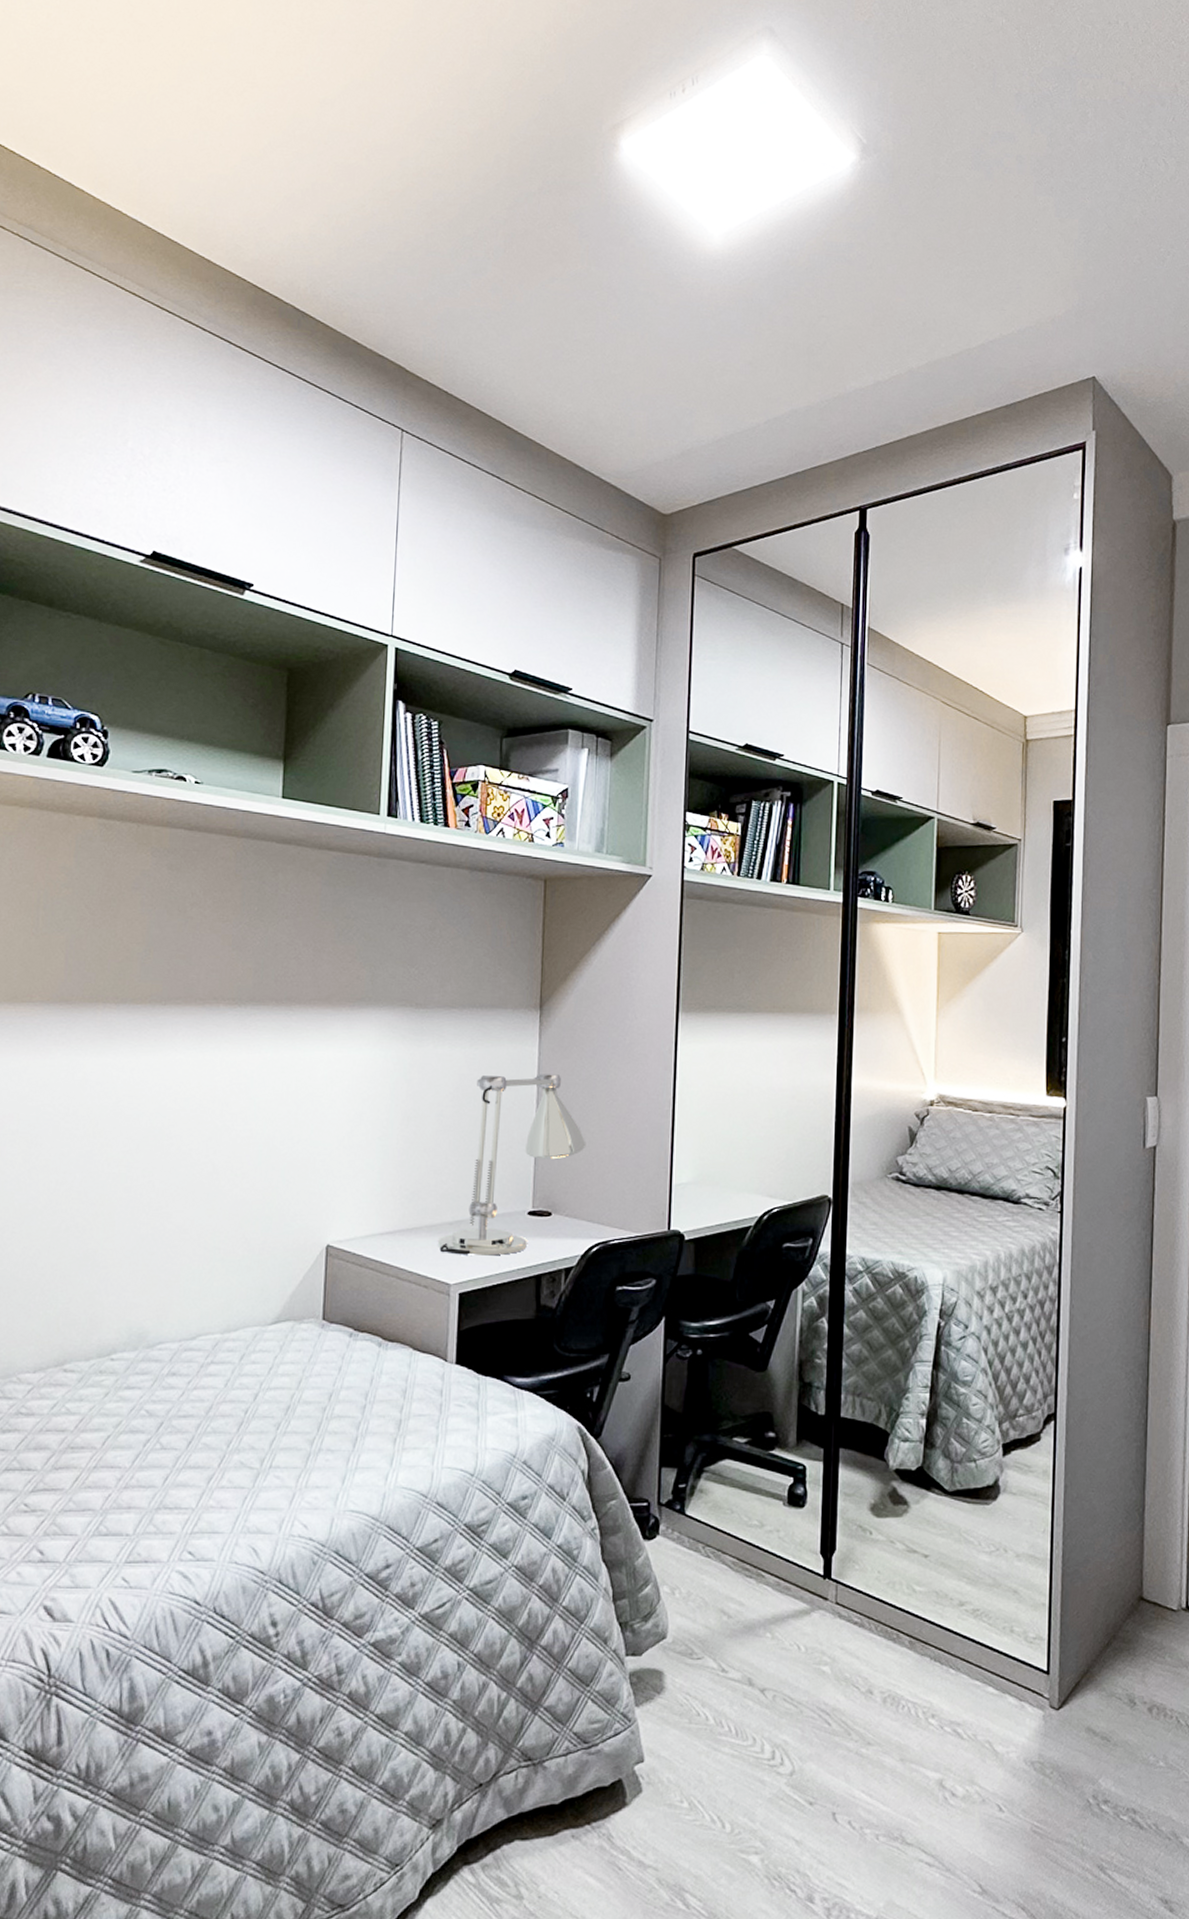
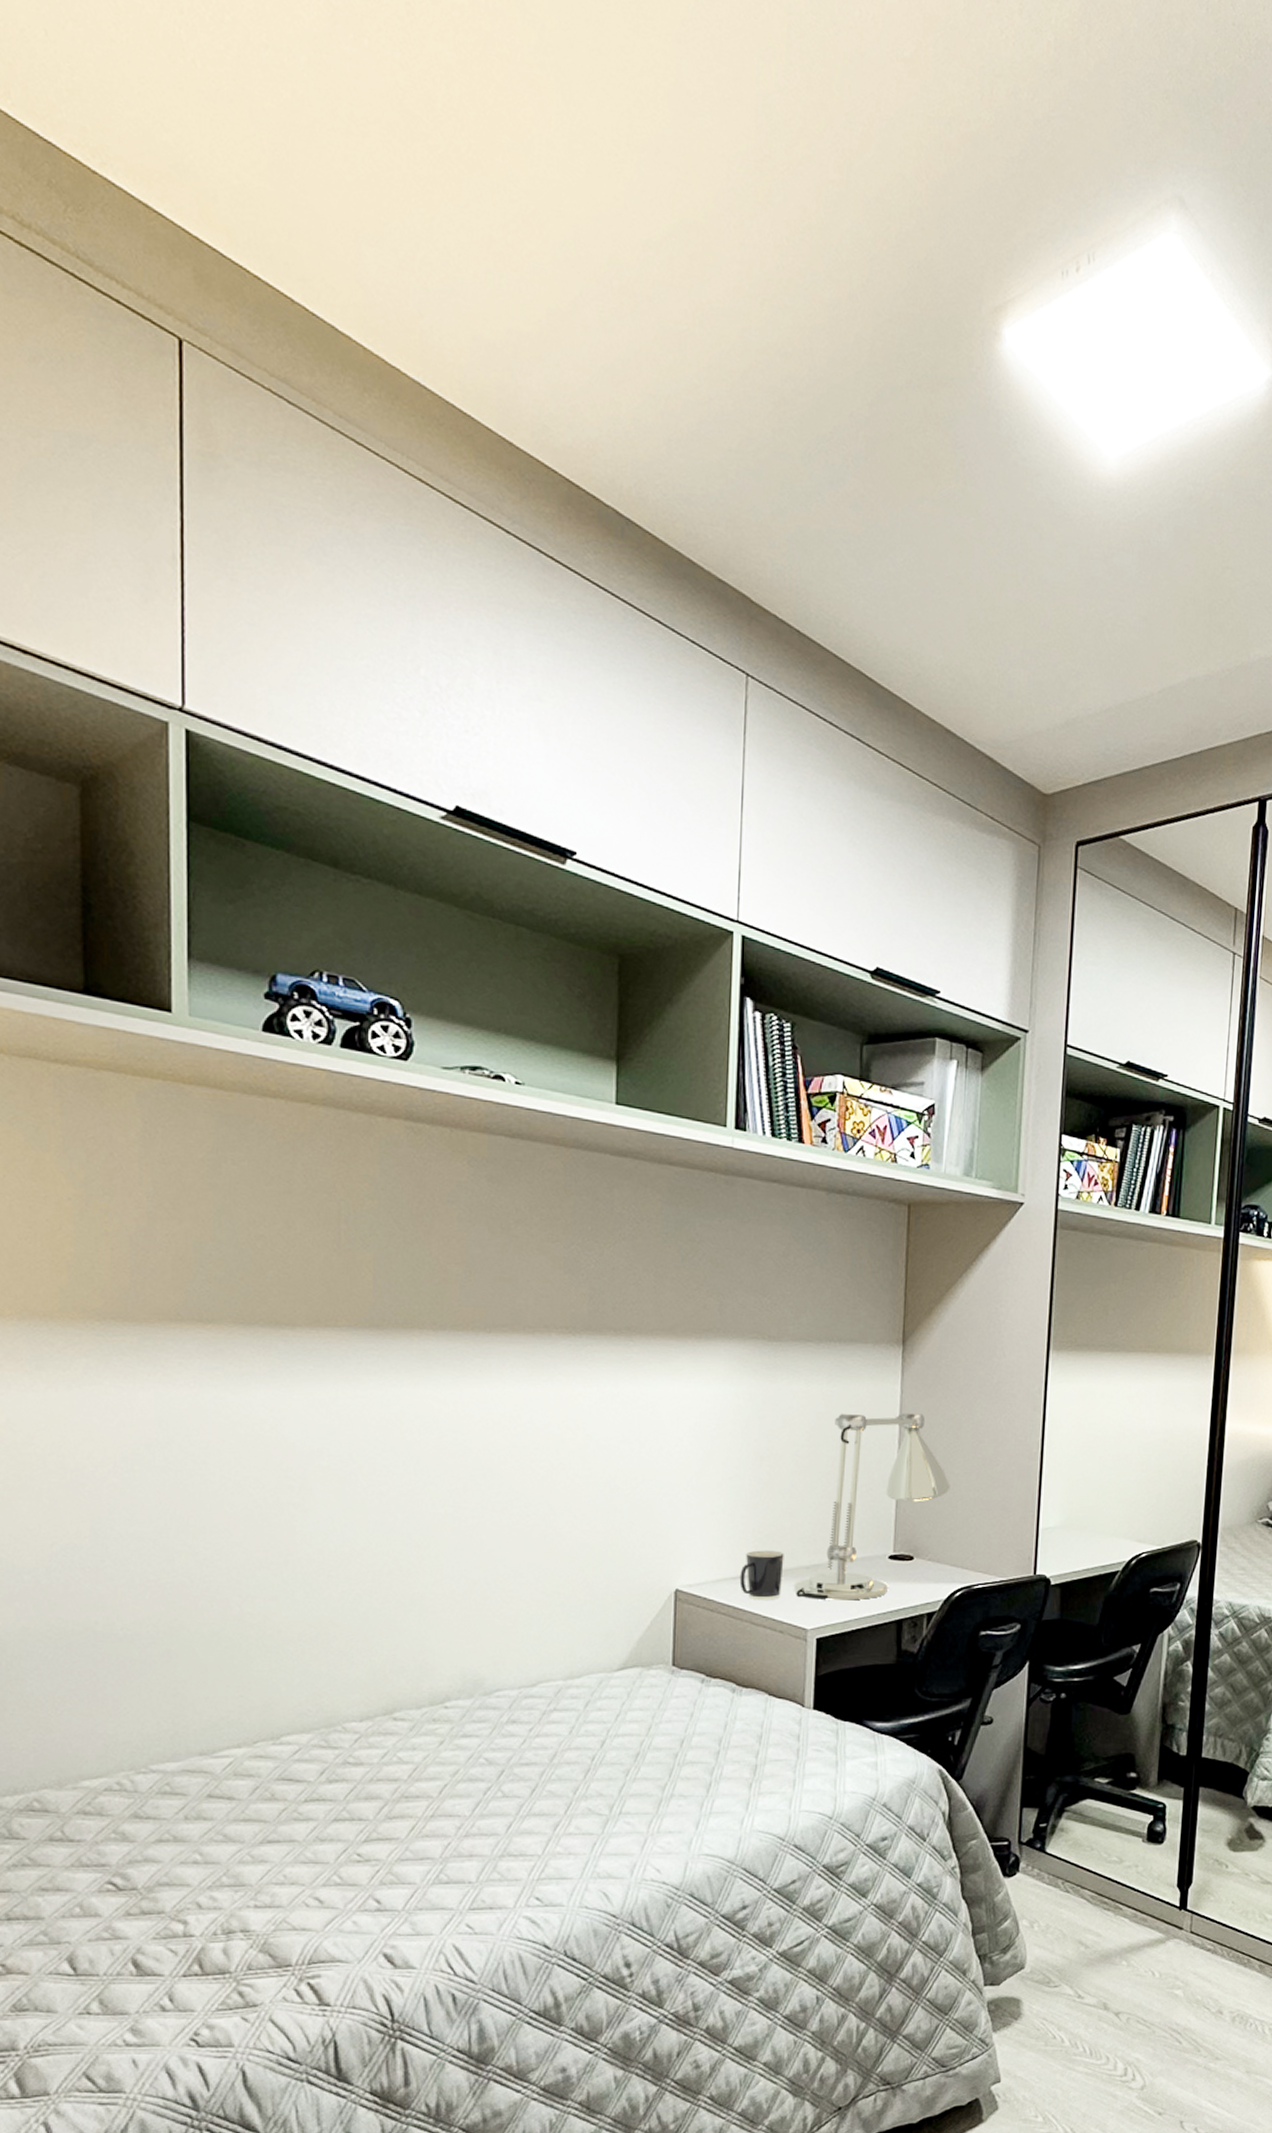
mug: none [386,1207,429,1256] -> present [739,1550,784,1601]

